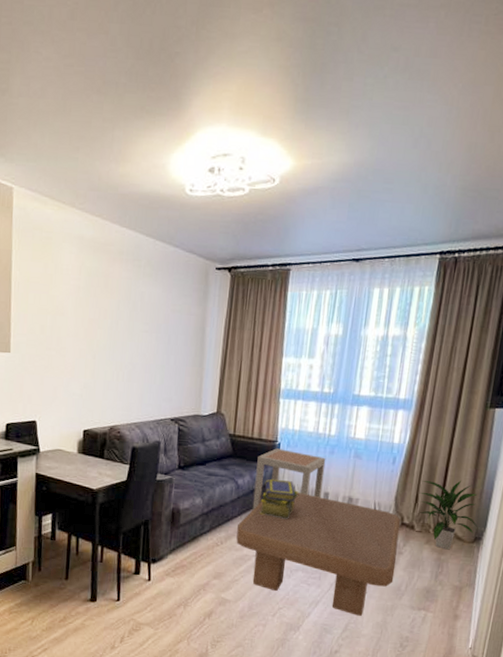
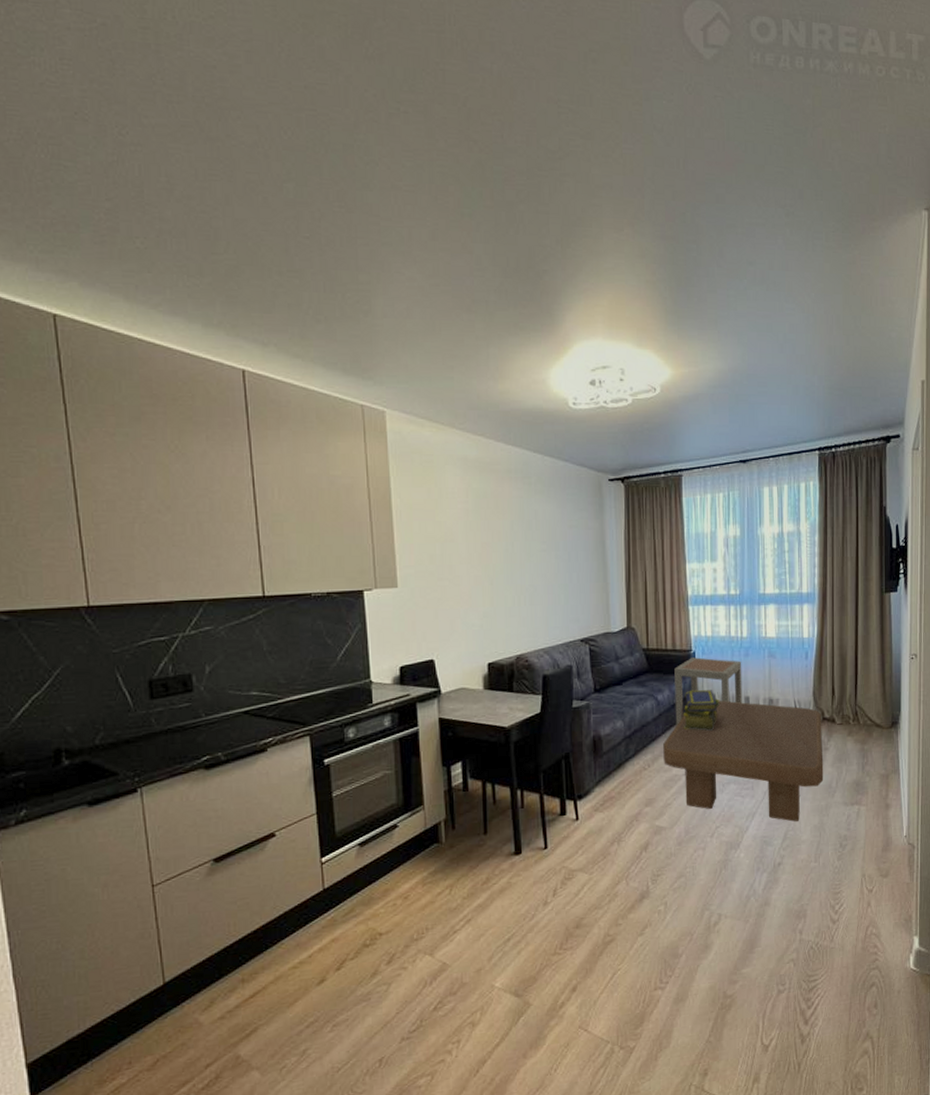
indoor plant: present [419,480,478,550] -> none [834,667,894,739]

